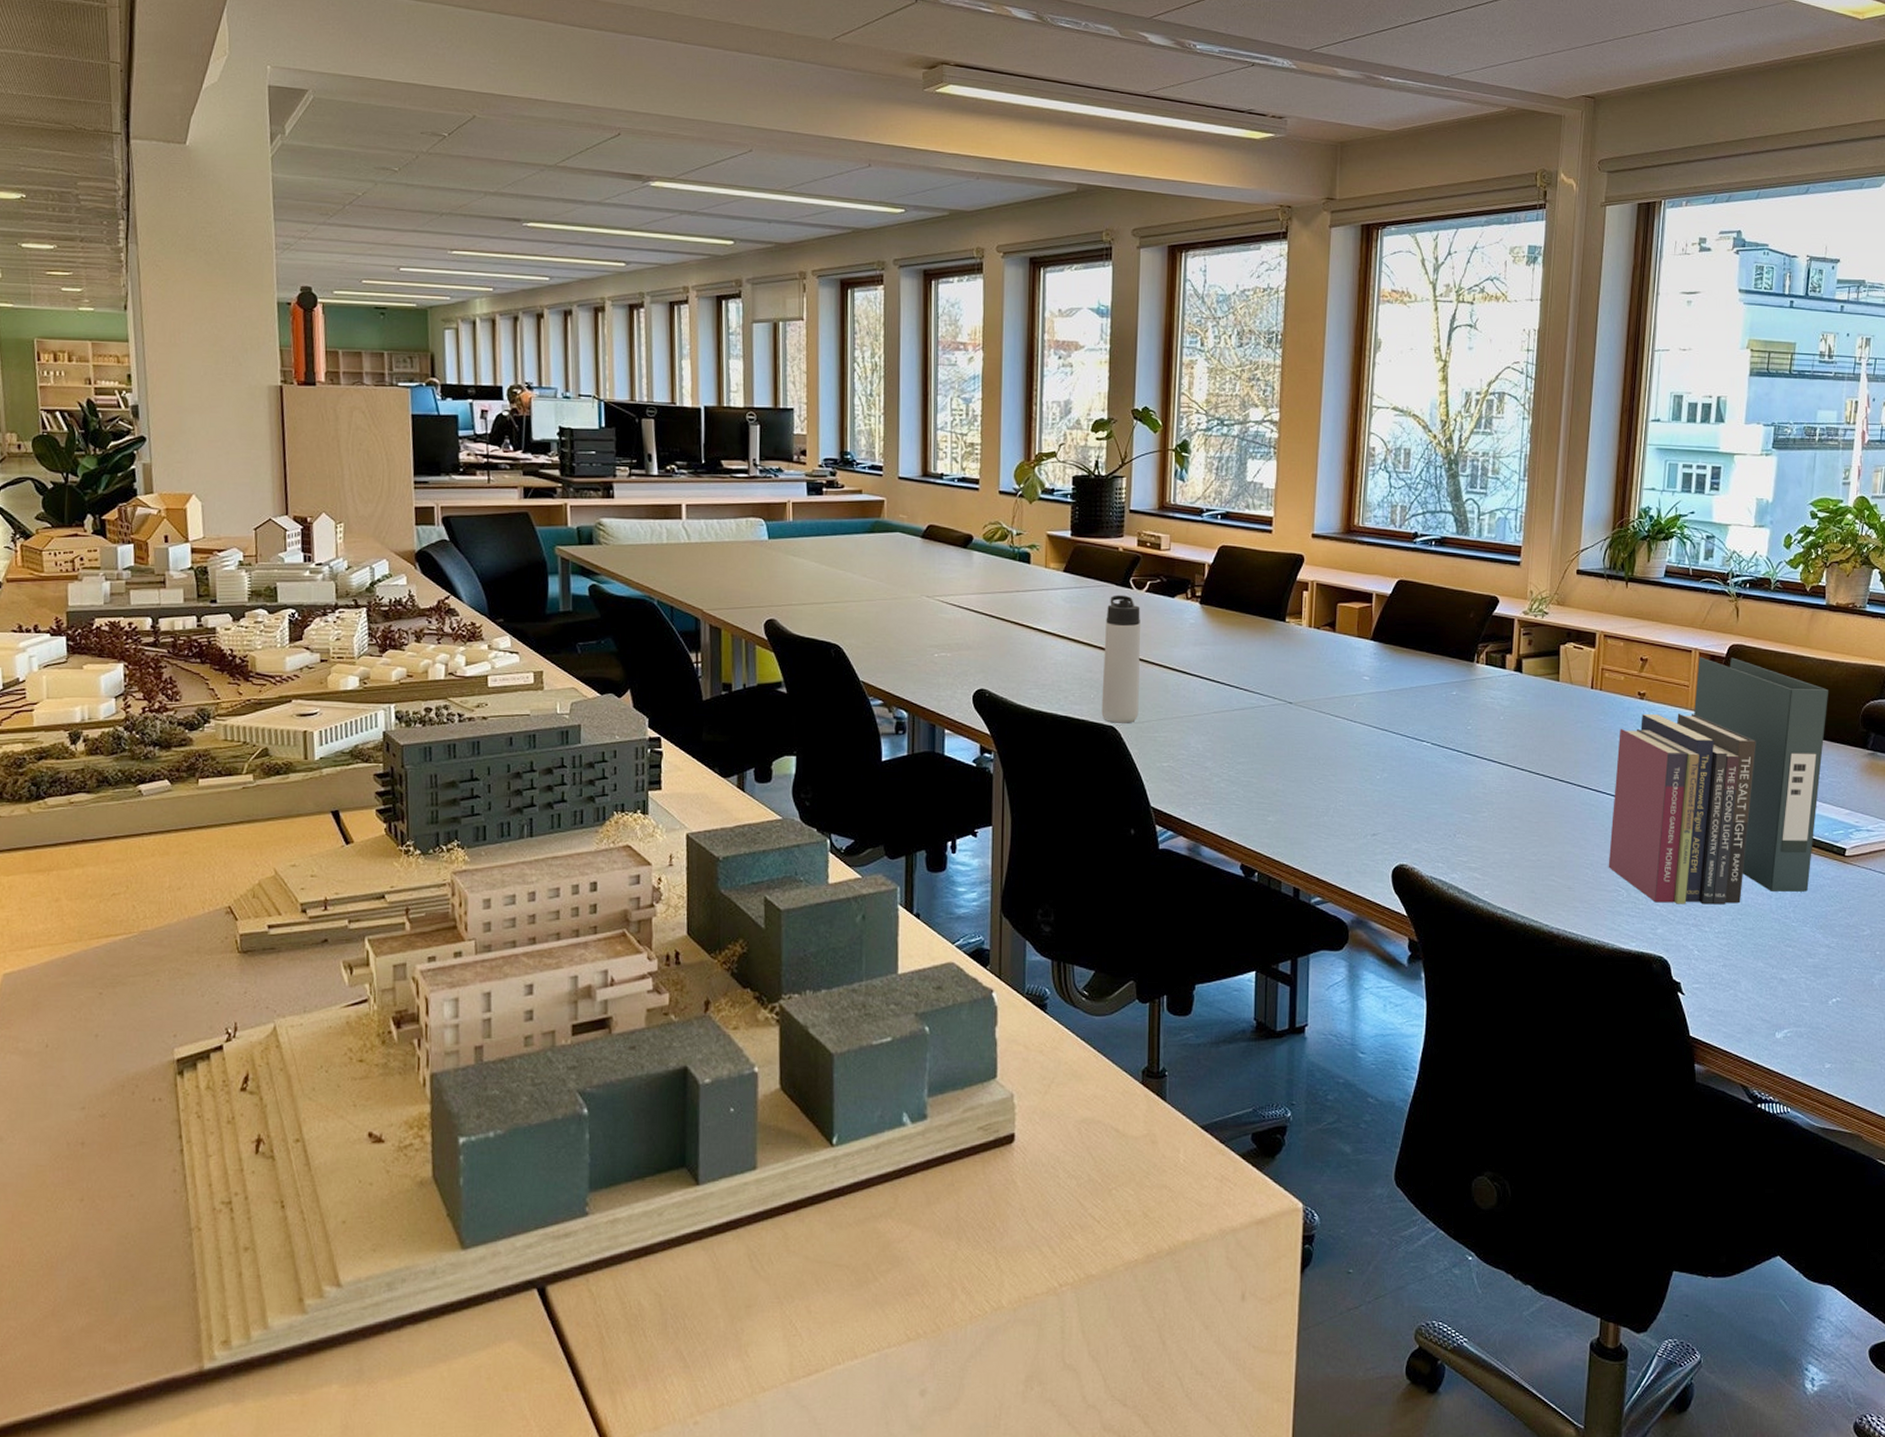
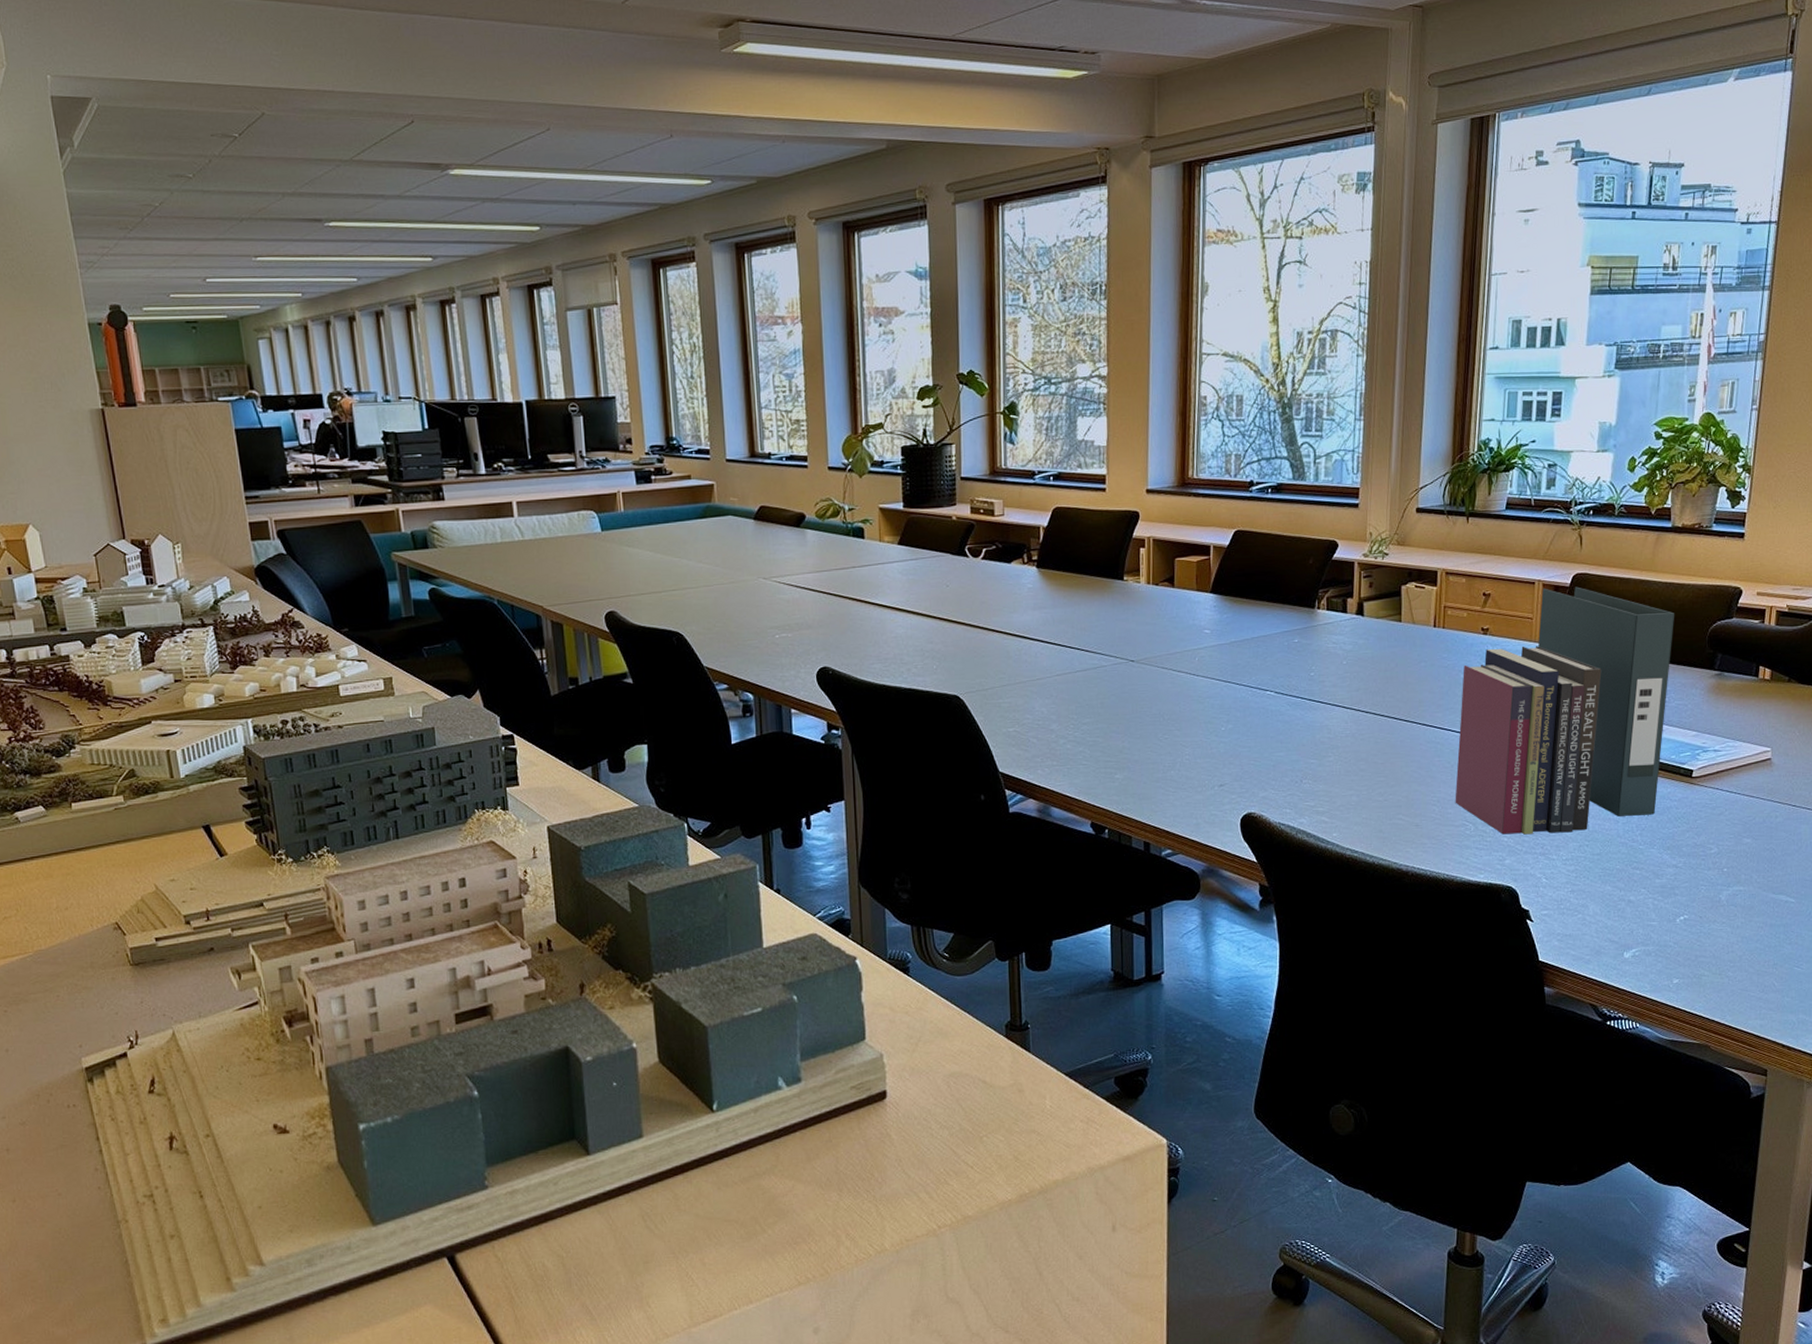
thermos bottle: present [1101,595,1140,723] -> none [943,564,982,692]

